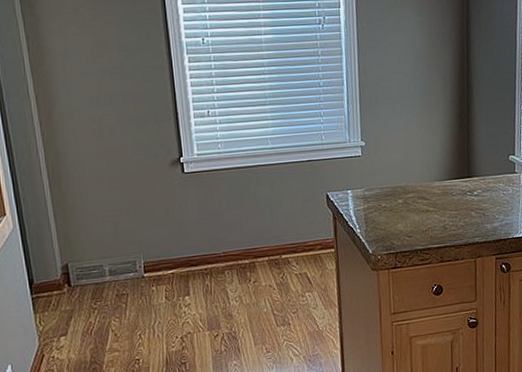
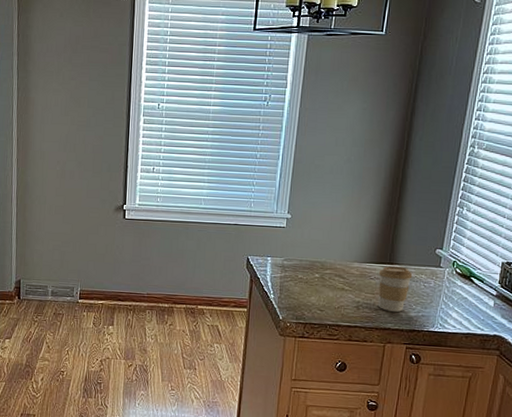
coffee cup: none [459,178,492,226] -> present [378,266,413,312]

